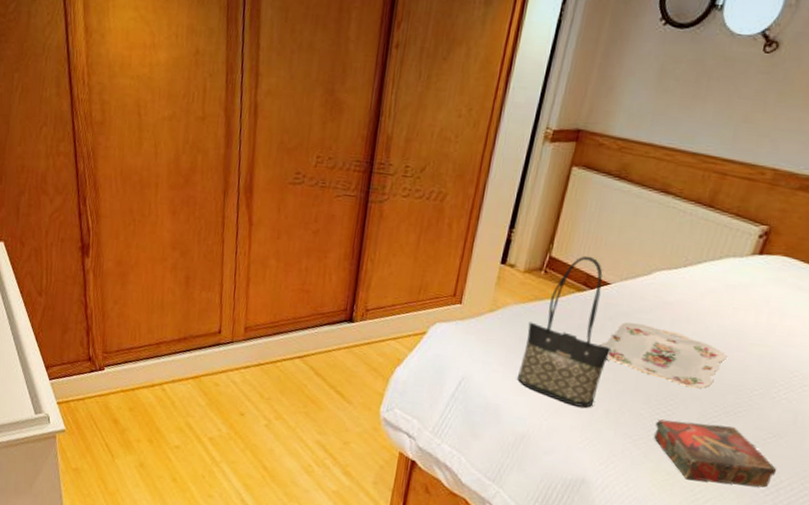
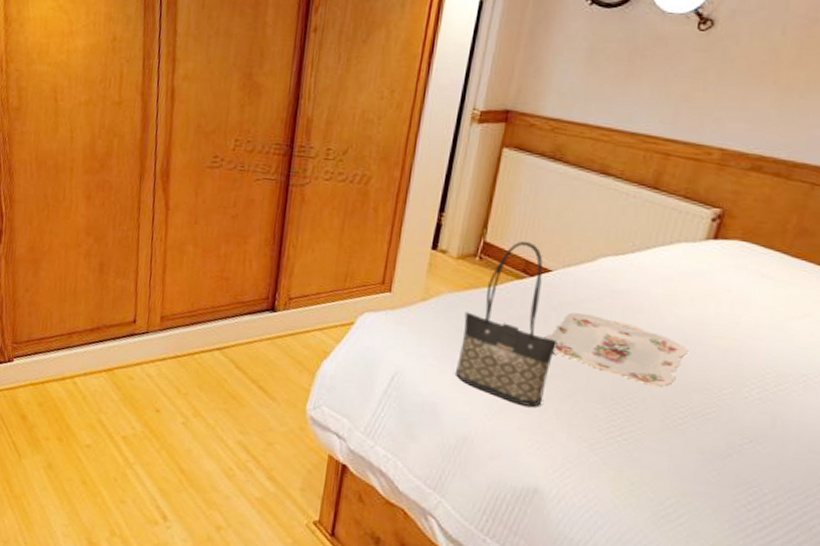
book: present [654,419,777,488] -> none [613,421,758,502]

